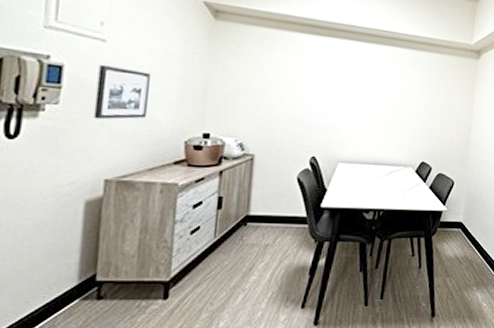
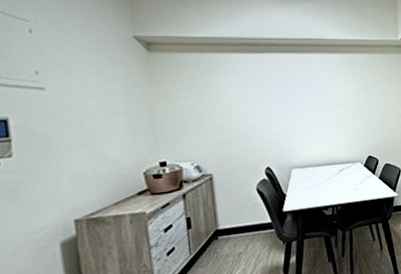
picture frame: present [93,64,150,120] -> none [44,112,101,166]

